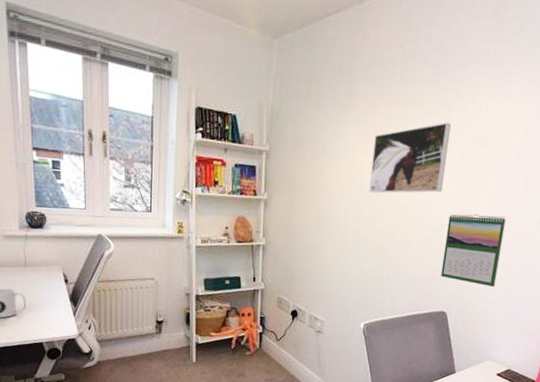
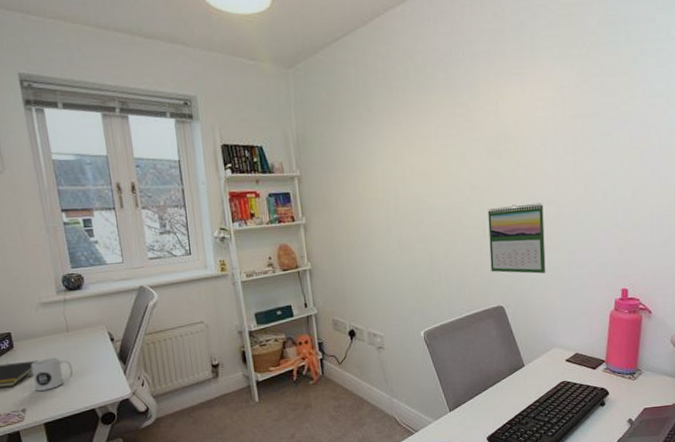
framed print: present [369,122,452,194] -> none [402,122,477,201]

